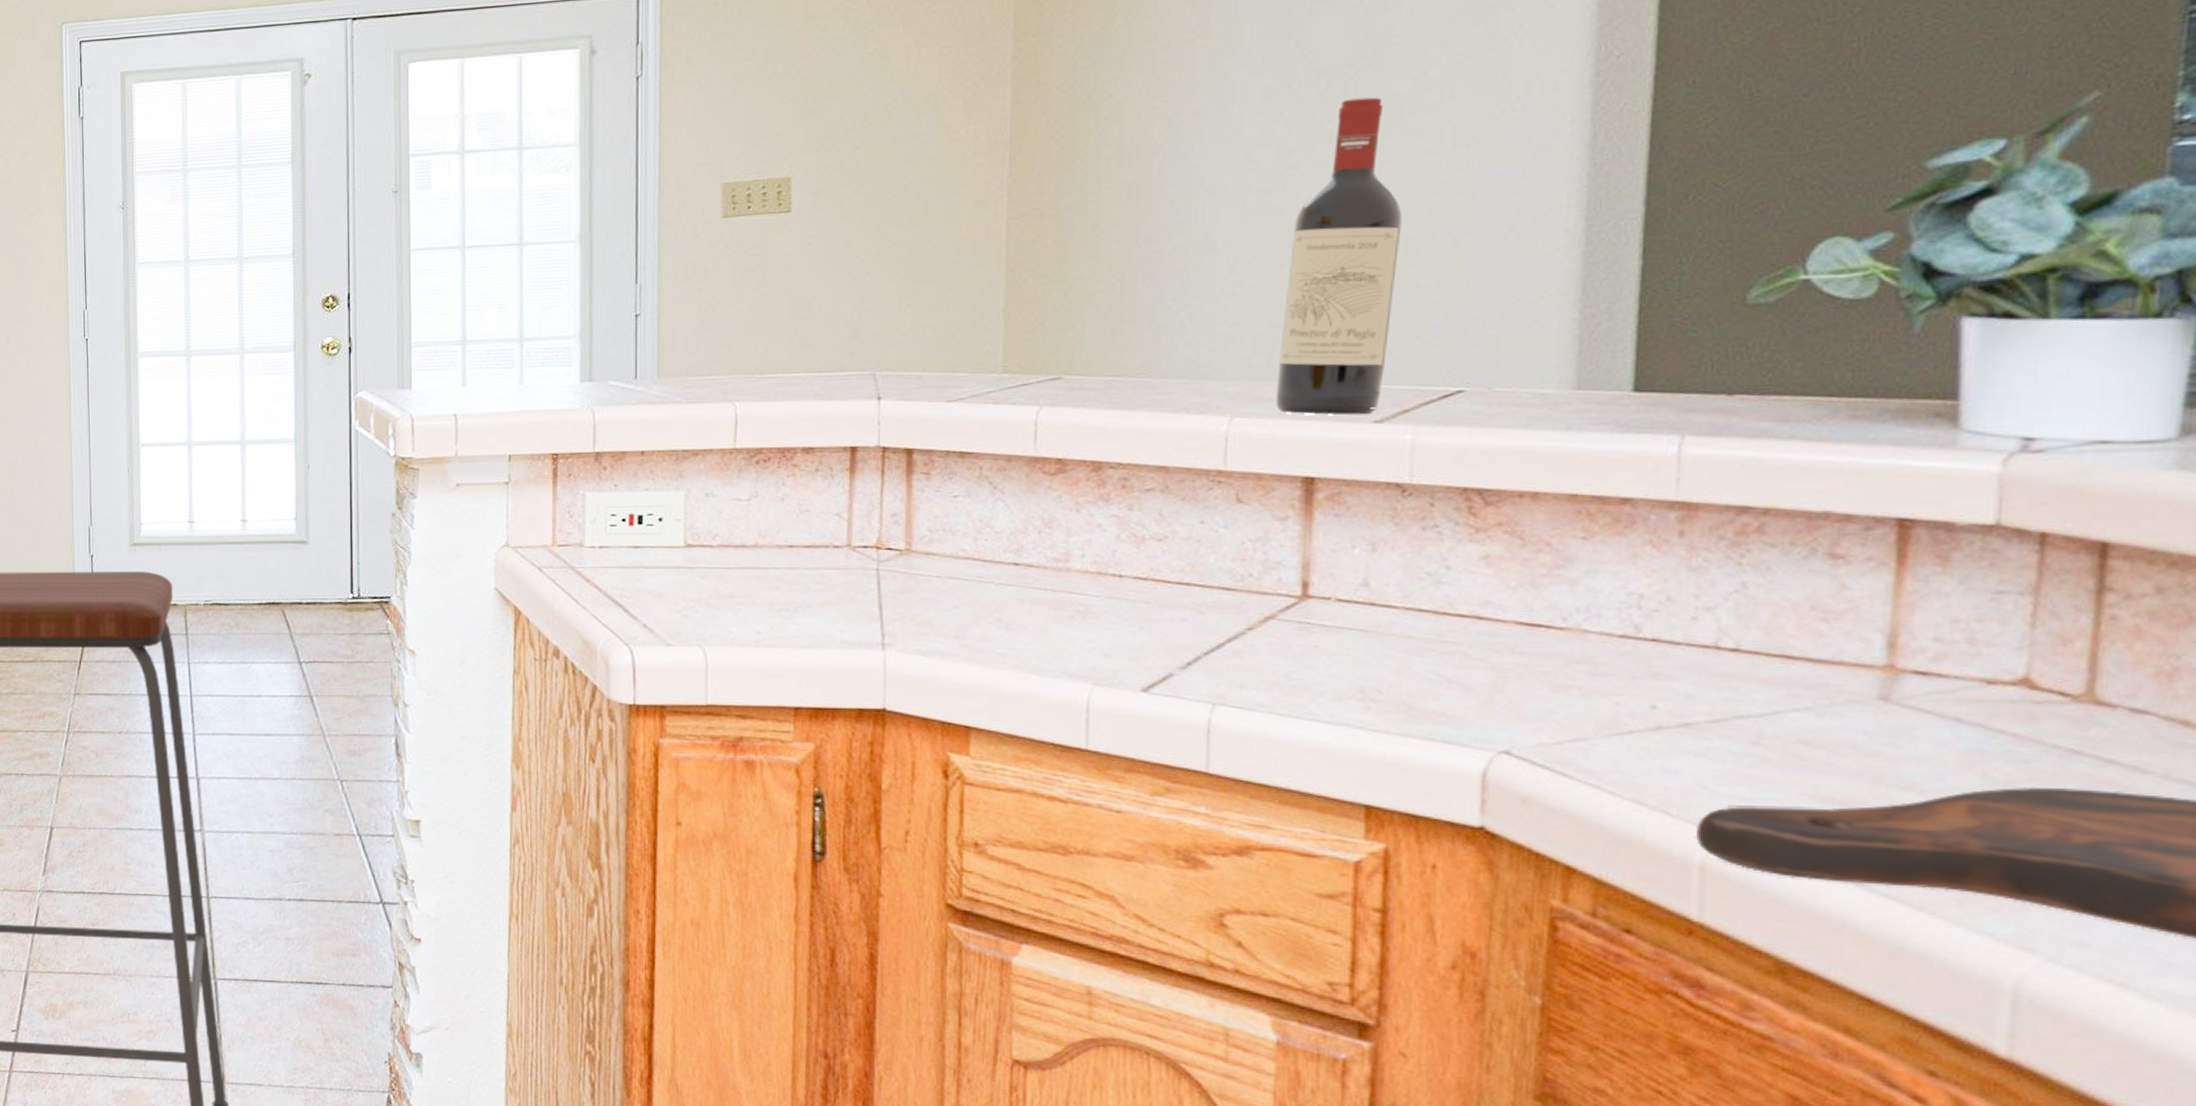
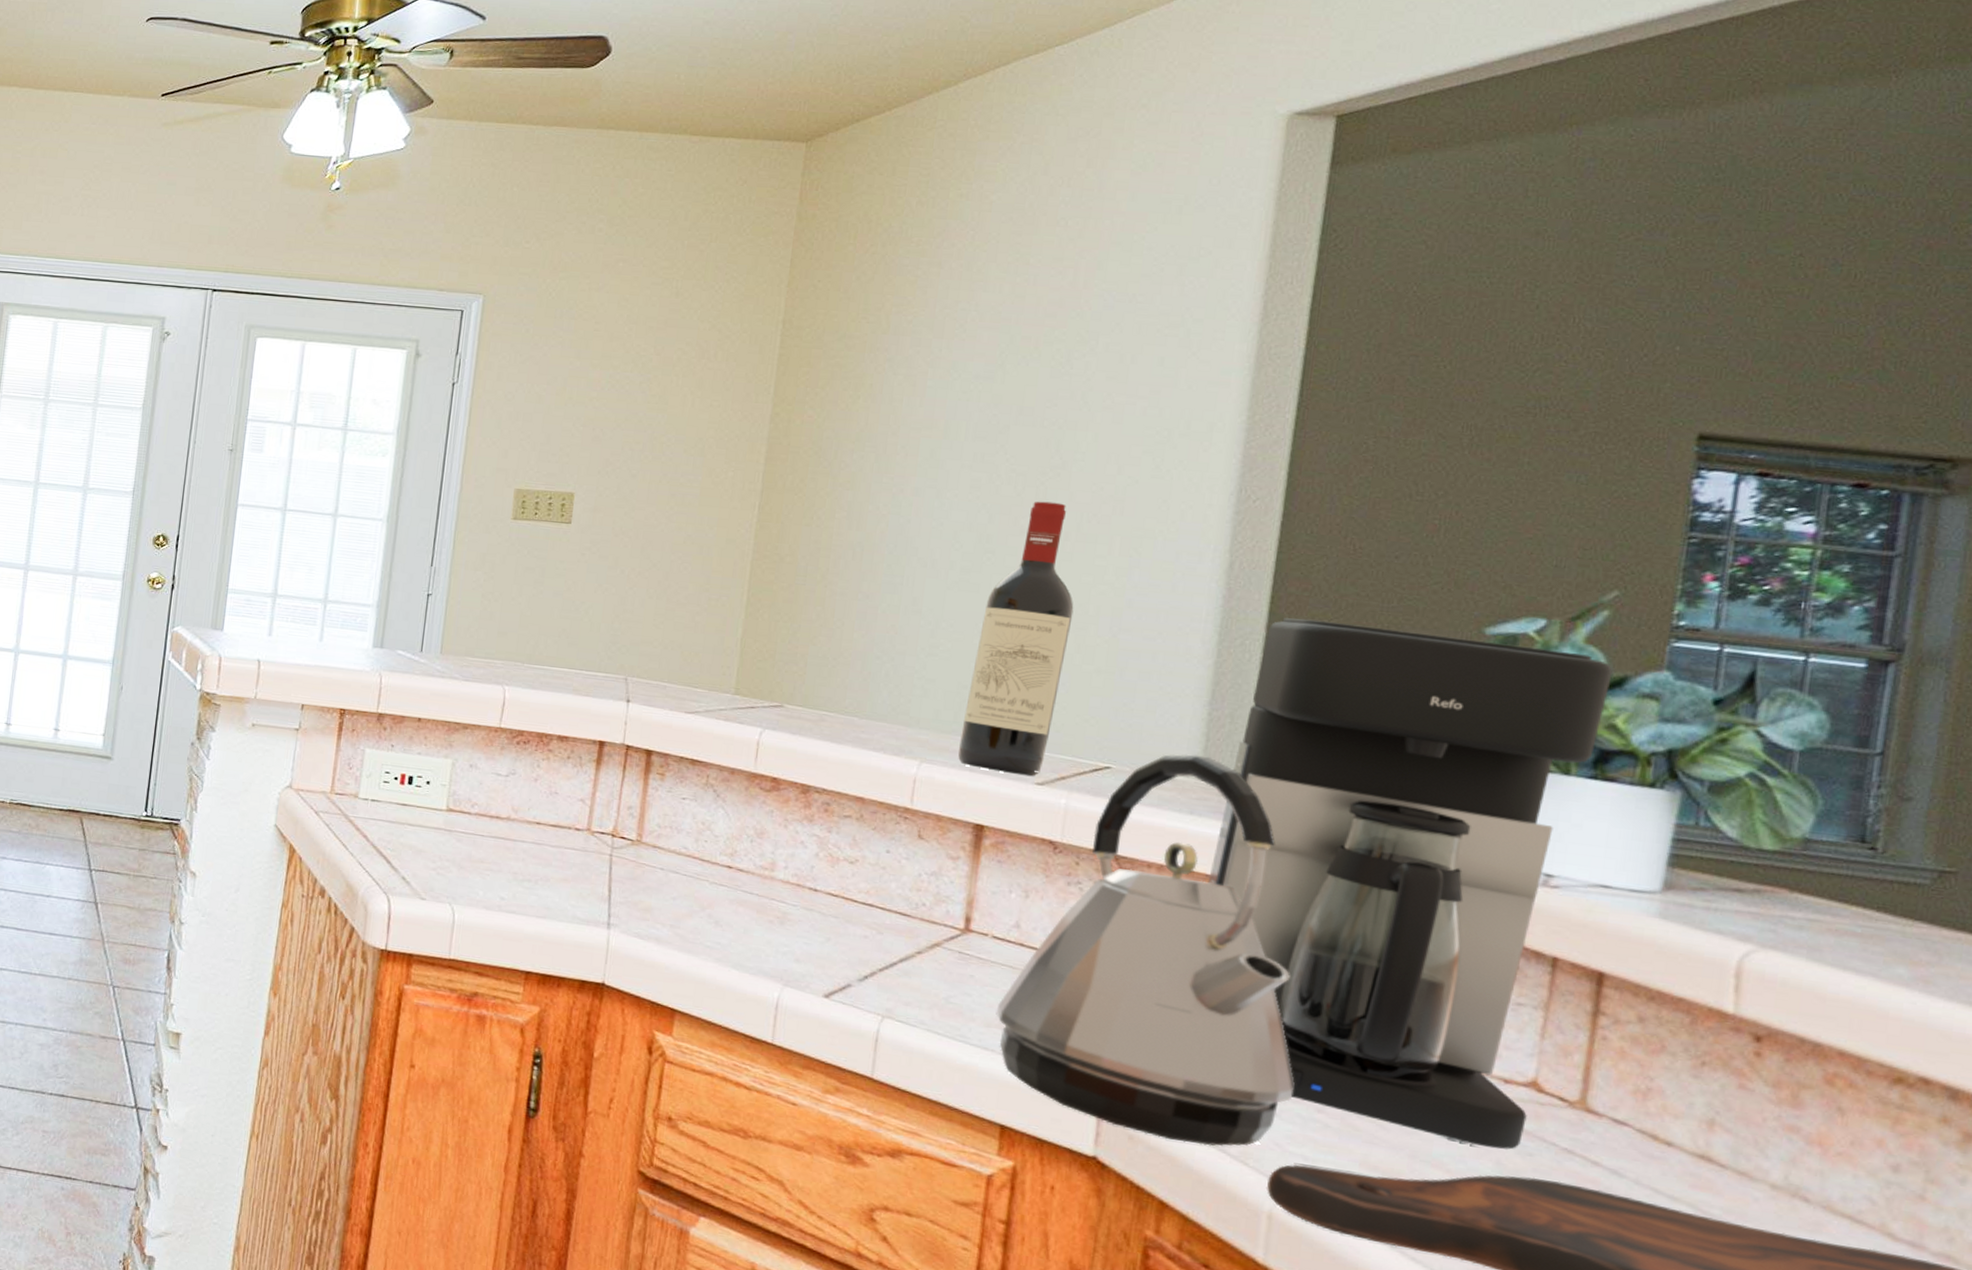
kettle: none [1348,361,1722,799] -> present [996,754,1295,1147]
coffee maker: none [1595,173,2098,760] -> present [1208,618,1613,1150]

